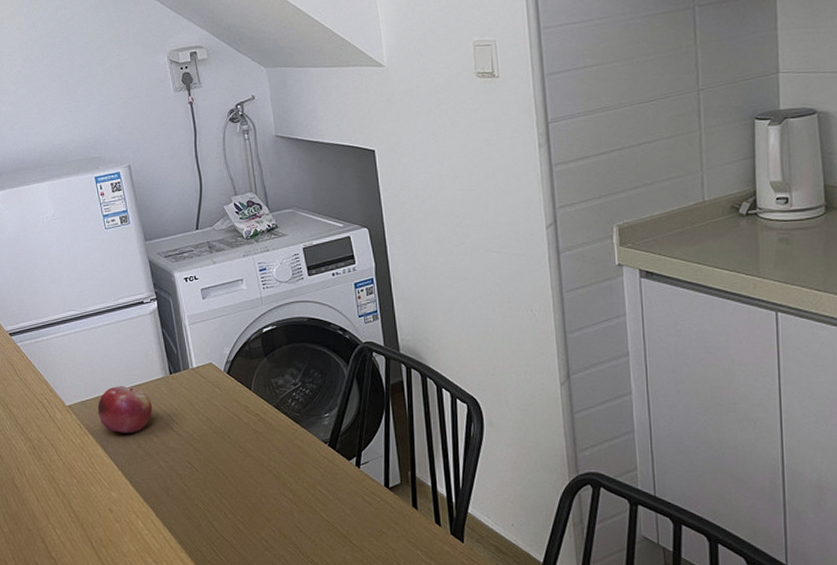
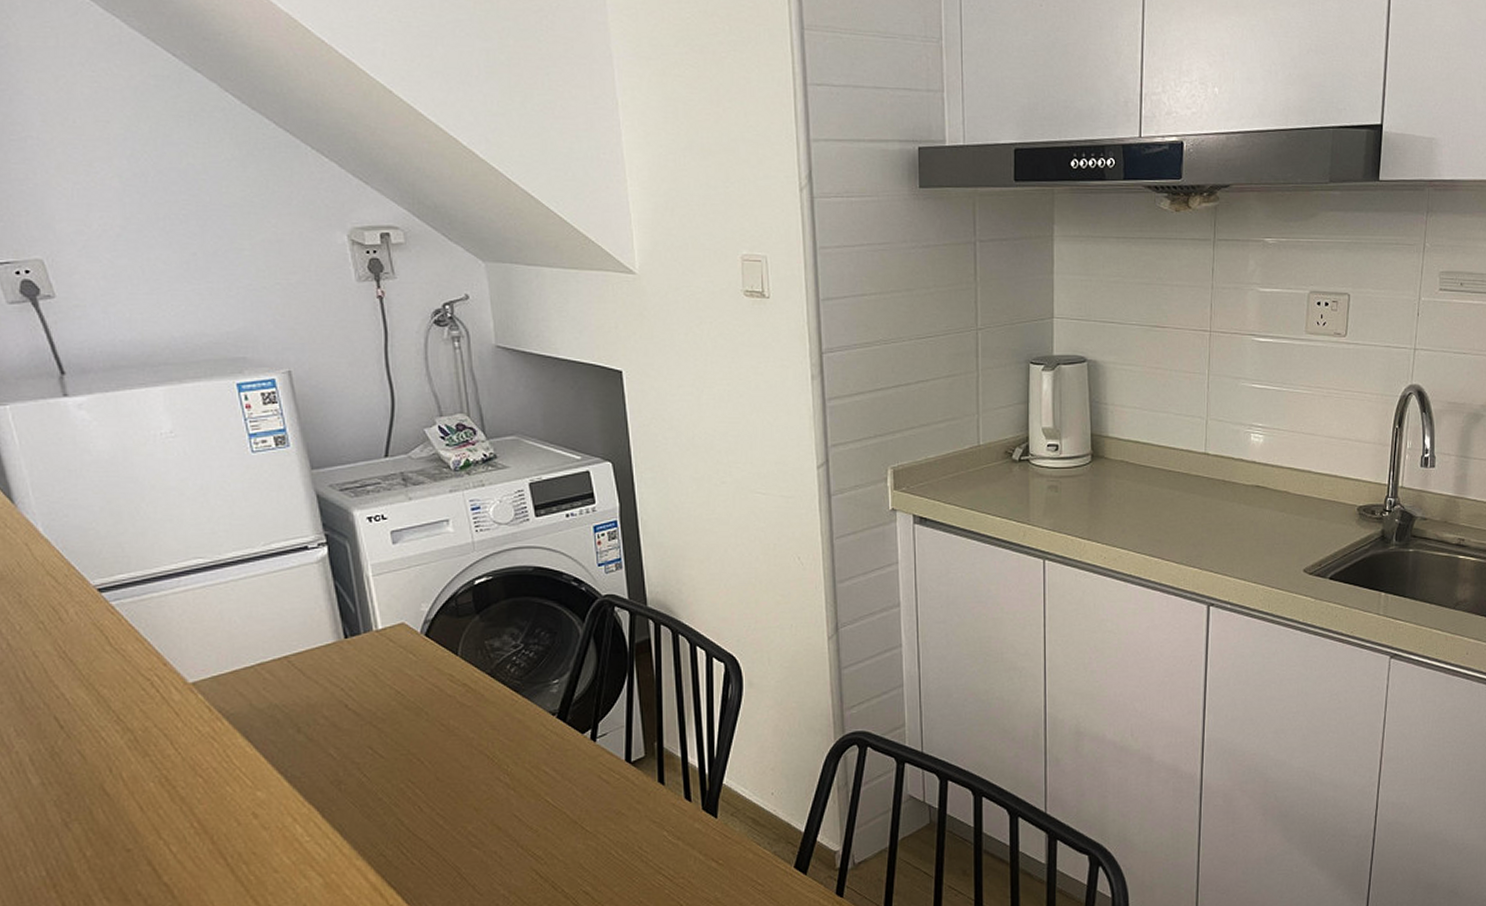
fruit: present [98,386,152,433] -> none [237,655,318,715]

